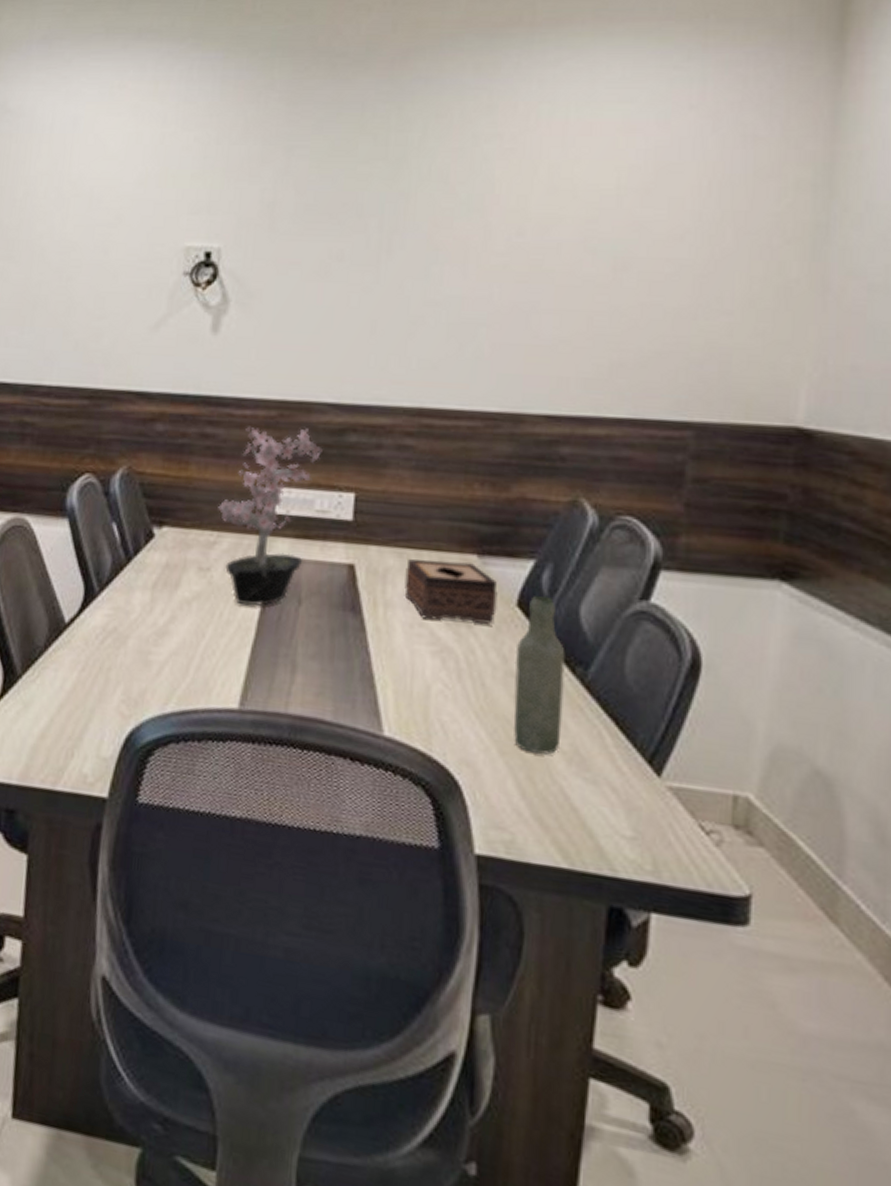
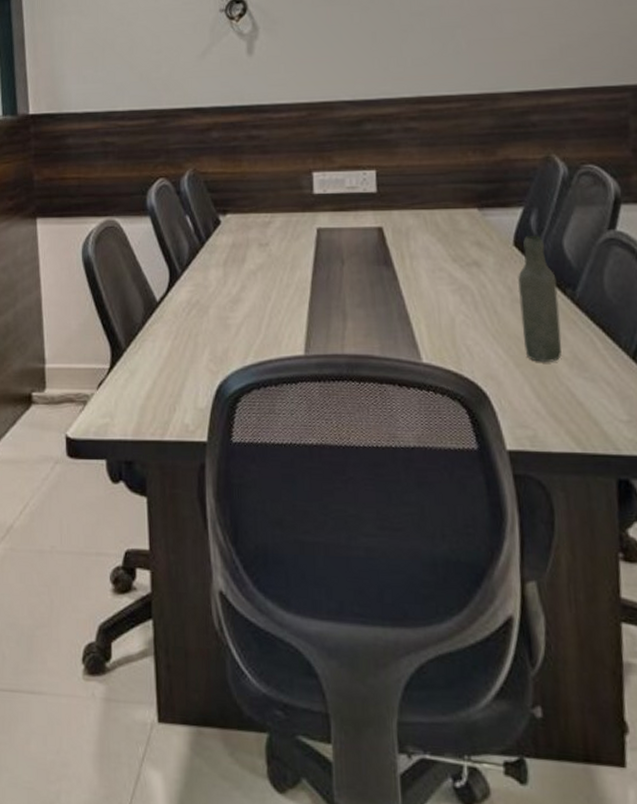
potted plant: present [218,426,323,606] -> none [269,122,346,270]
tissue box: present [404,559,498,625] -> none [423,214,499,264]

